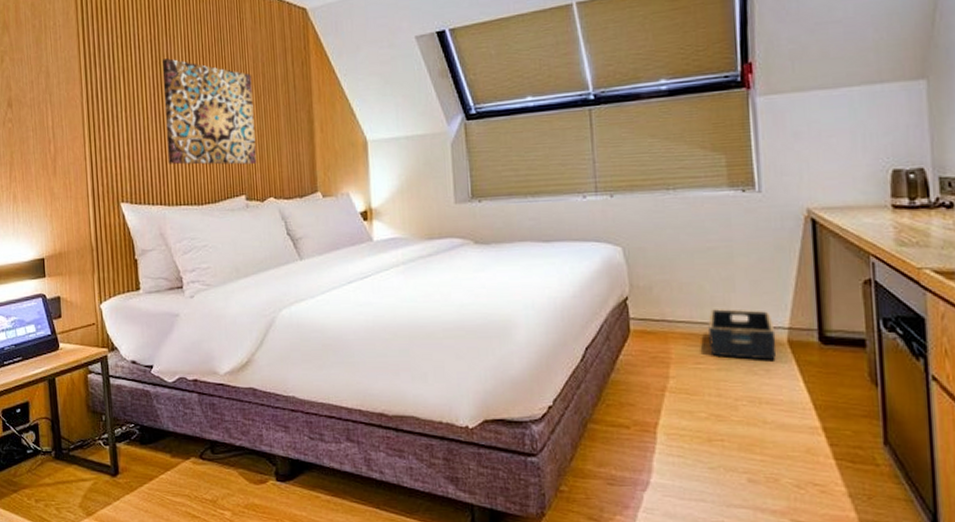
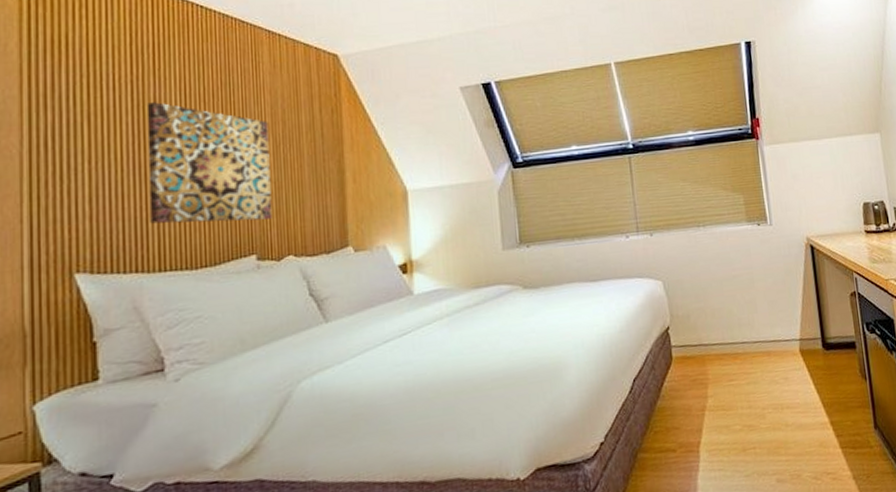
basket: present [708,309,777,360] -> none [737,326,792,372]

